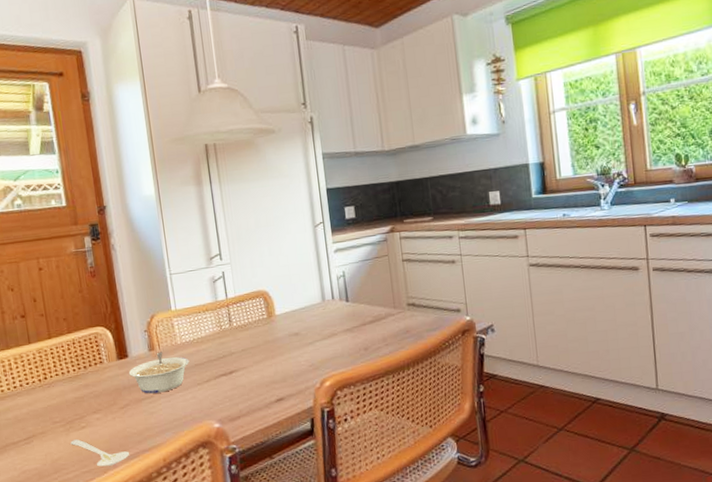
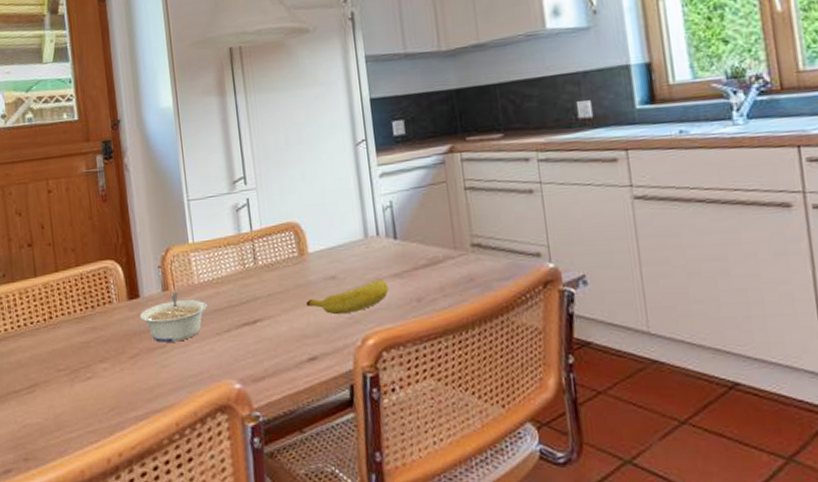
stirrer: present [70,439,130,467] -> none [74,392,139,427]
banana: none [274,334,342,364] -> present [306,280,389,315]

